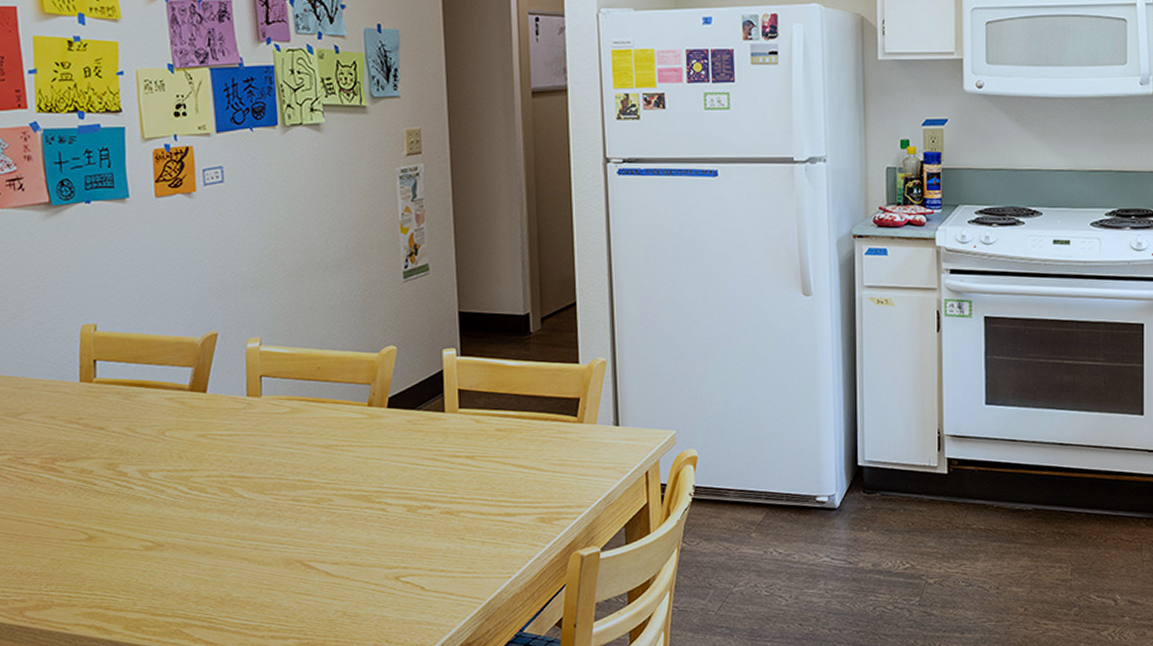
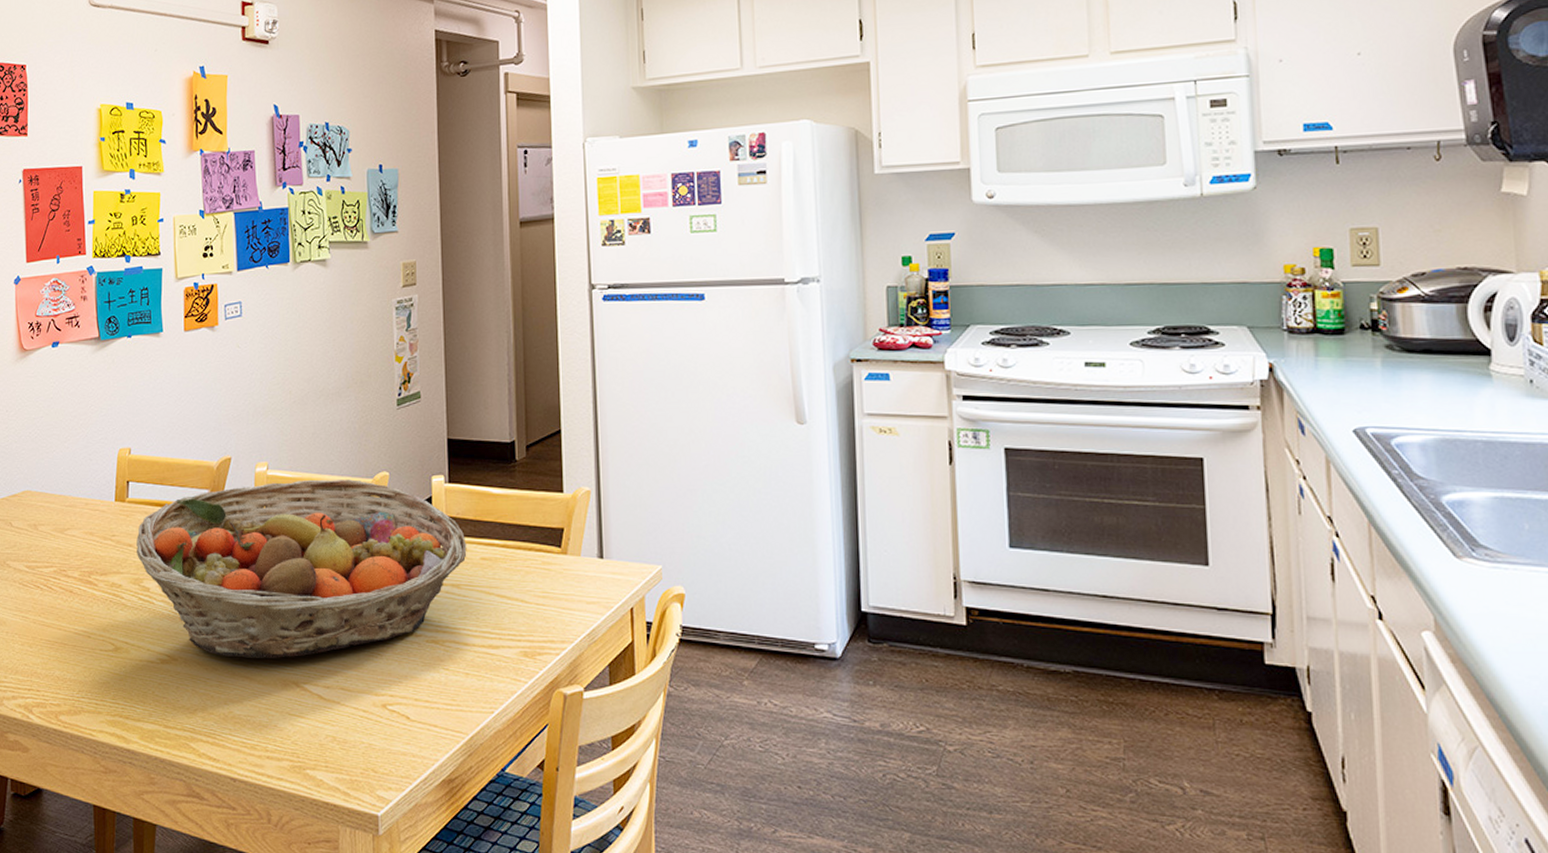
fruit basket: none [108,354,481,539] -> present [136,479,467,658]

